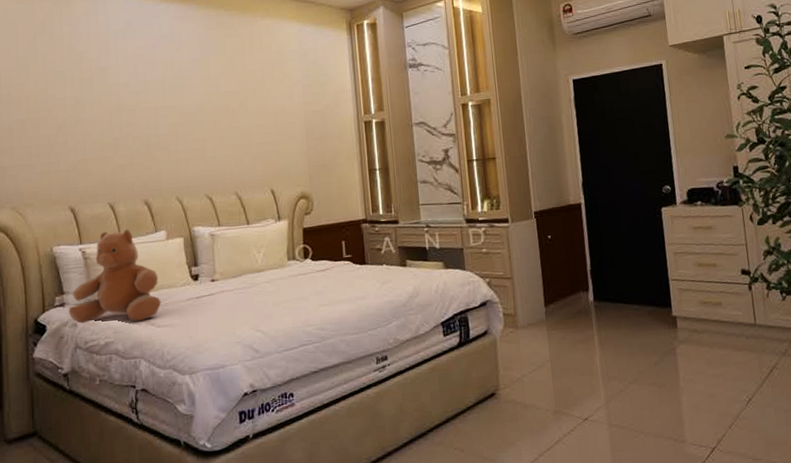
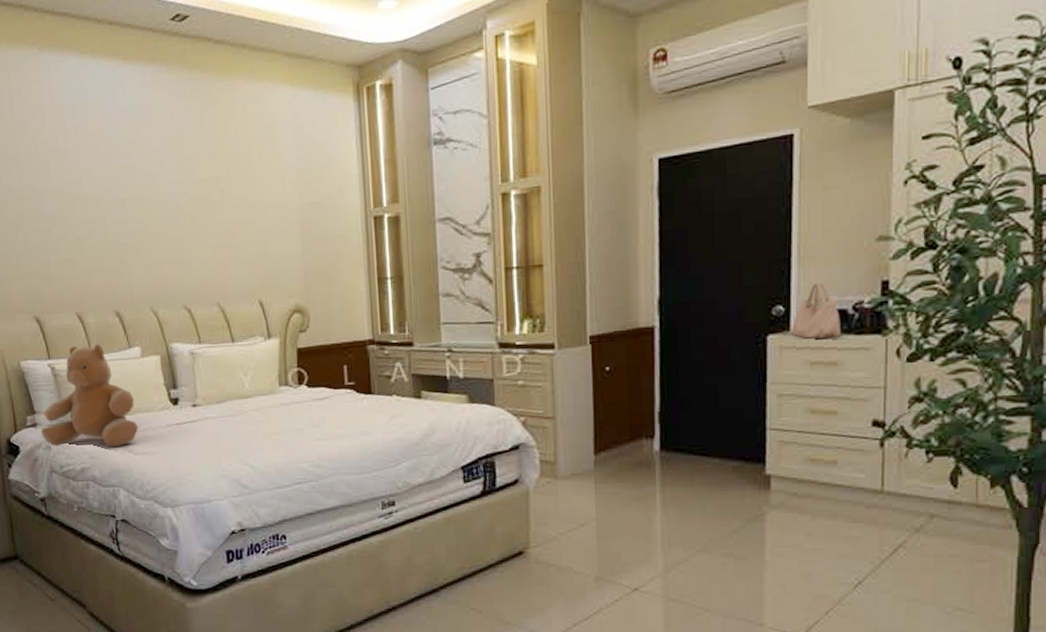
handbag: none [676,169,711,211] -> present [789,283,841,340]

